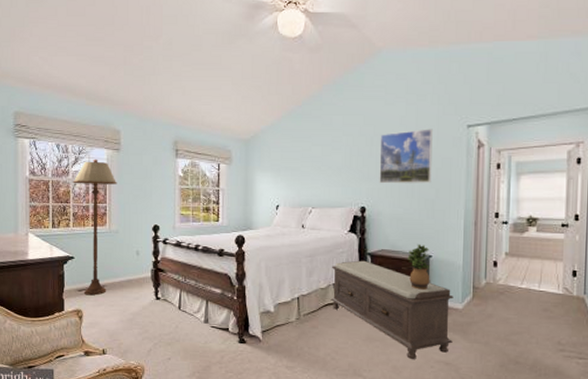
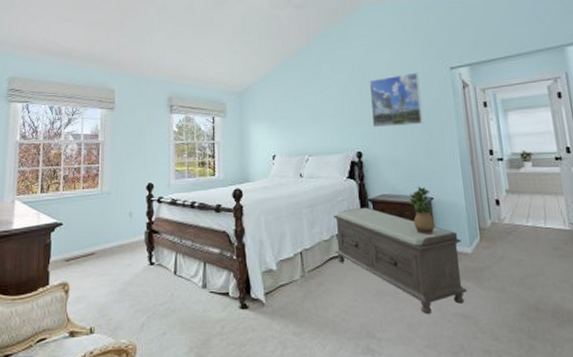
floor lamp: present [73,159,118,296] -> none [65,119,111,266]

